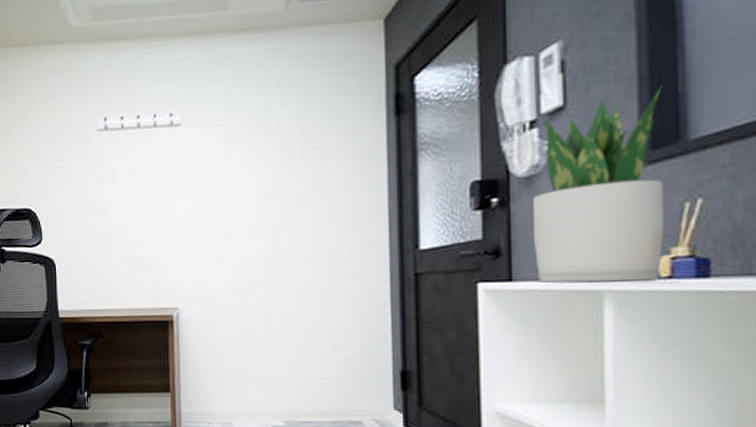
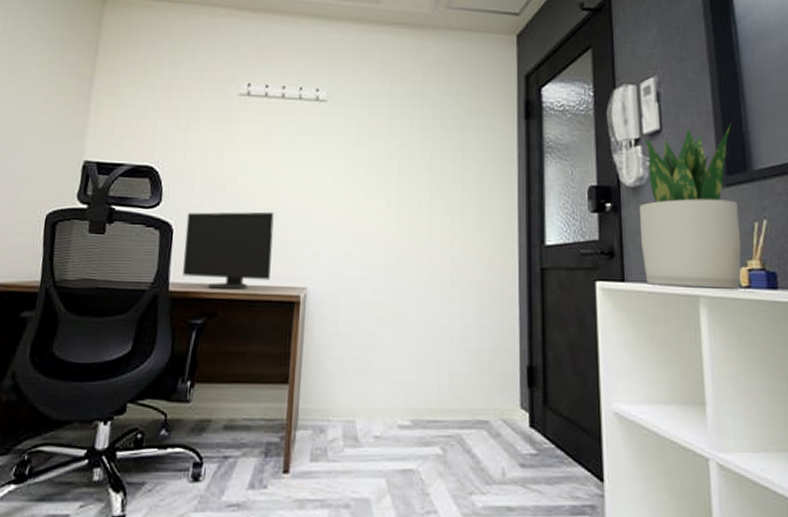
computer monitor: none [65,240,144,313] -> present [183,211,274,289]

